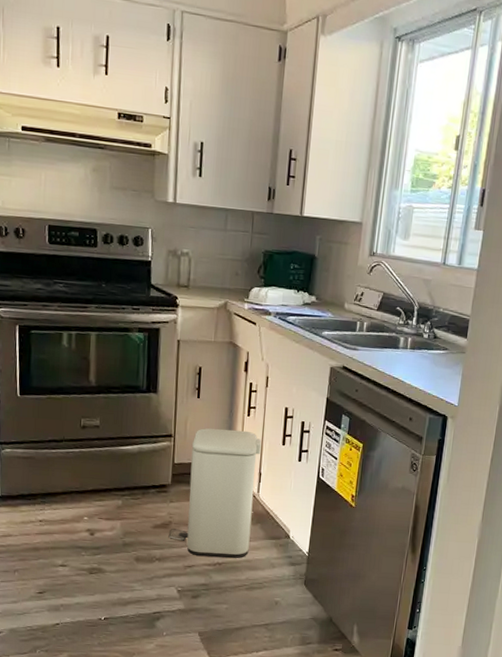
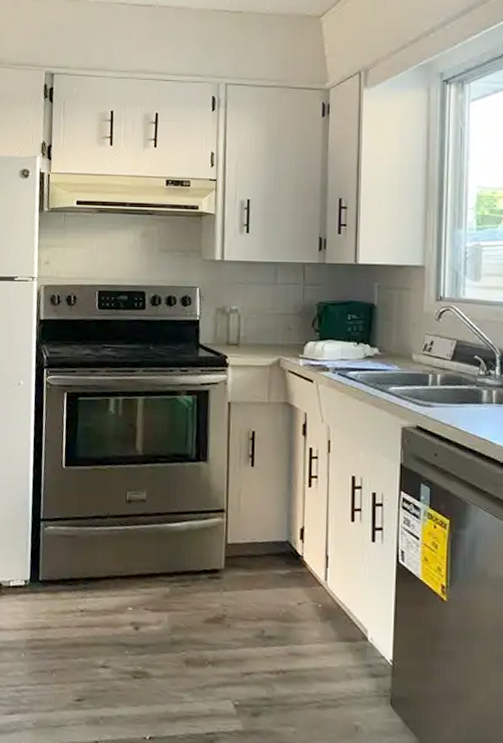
pedal bin: present [168,428,262,558] -> none [222,501,327,665]

